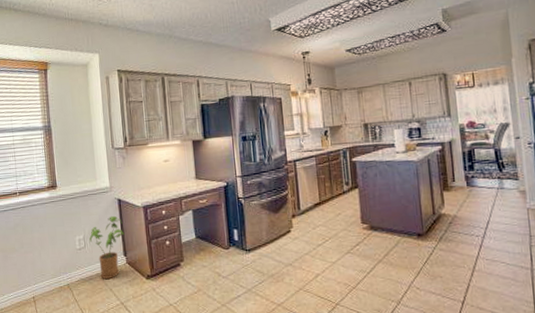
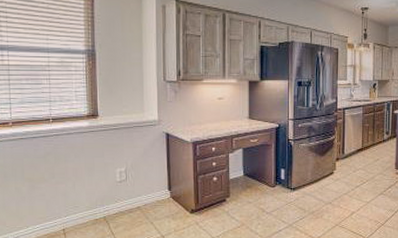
house plant: present [89,215,125,279] -> none [132,149,171,212]

